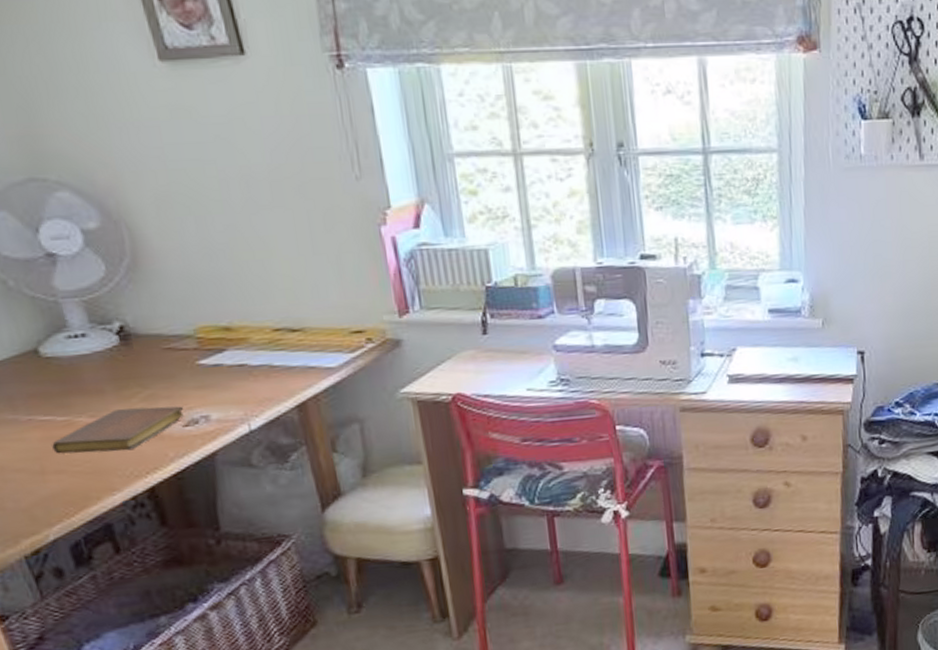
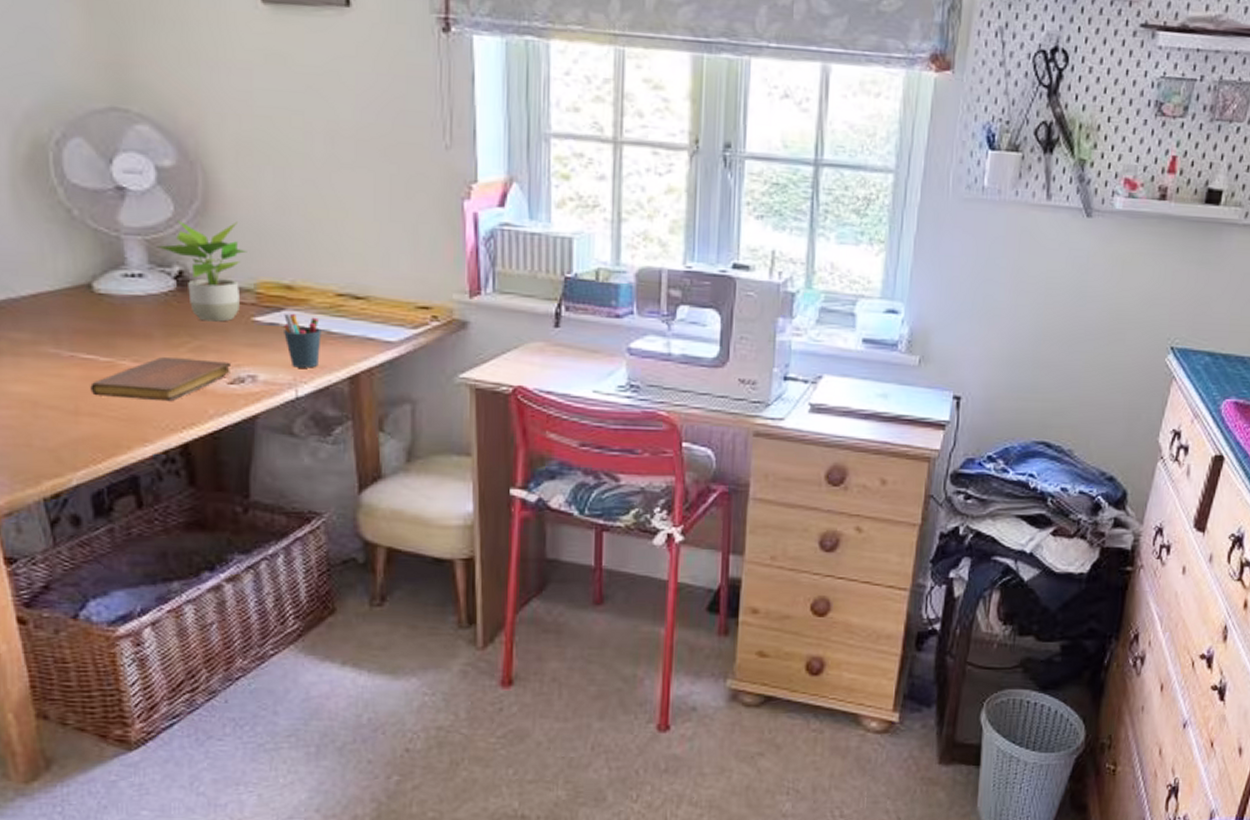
potted plant: none [95,273,183,371] -> present [157,219,247,322]
pen holder: none [226,352,267,403] -> present [284,313,322,368]

